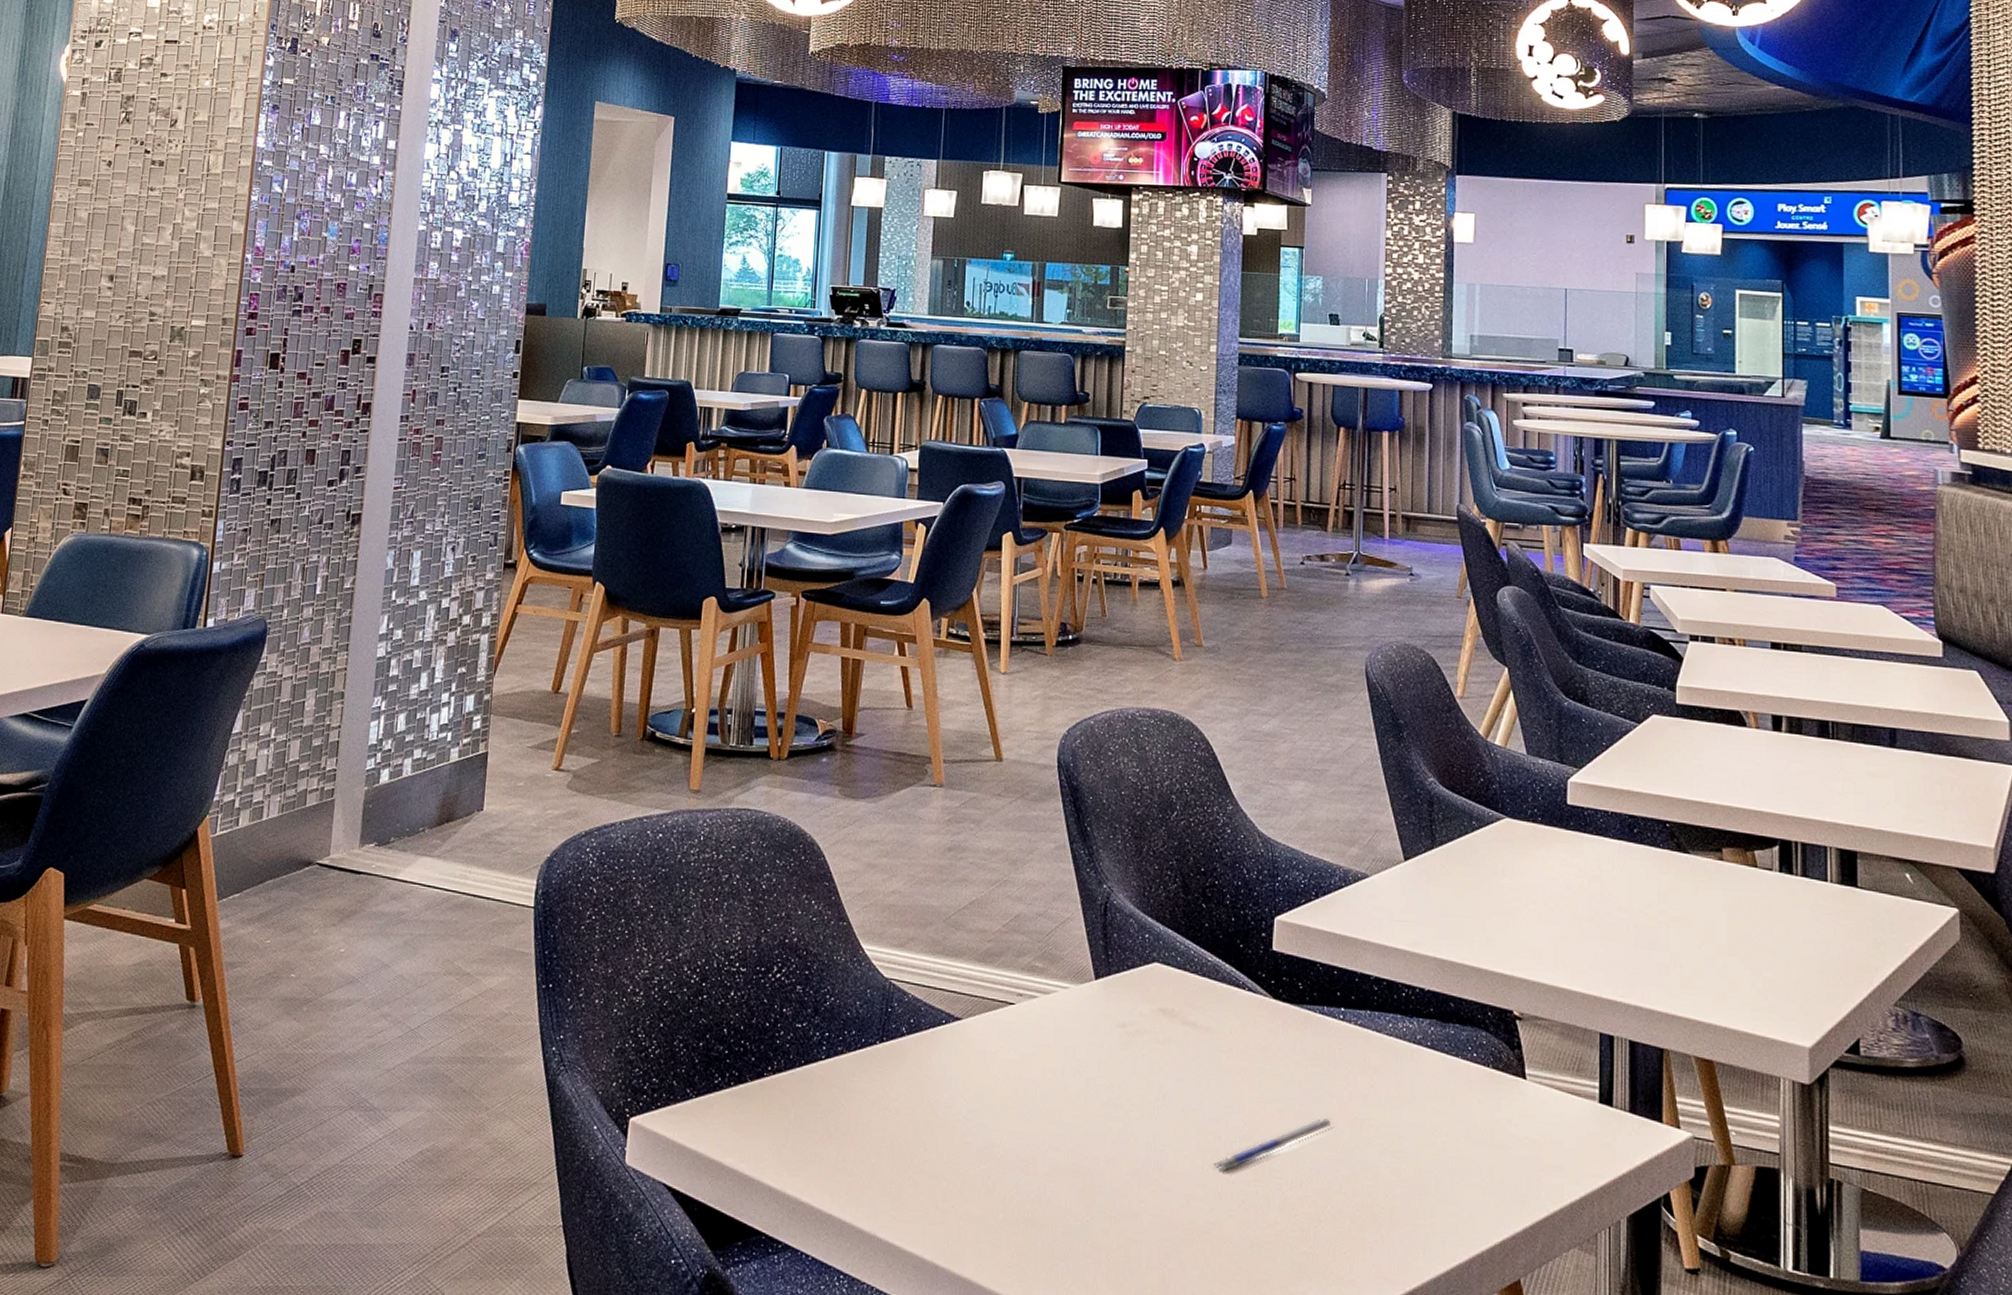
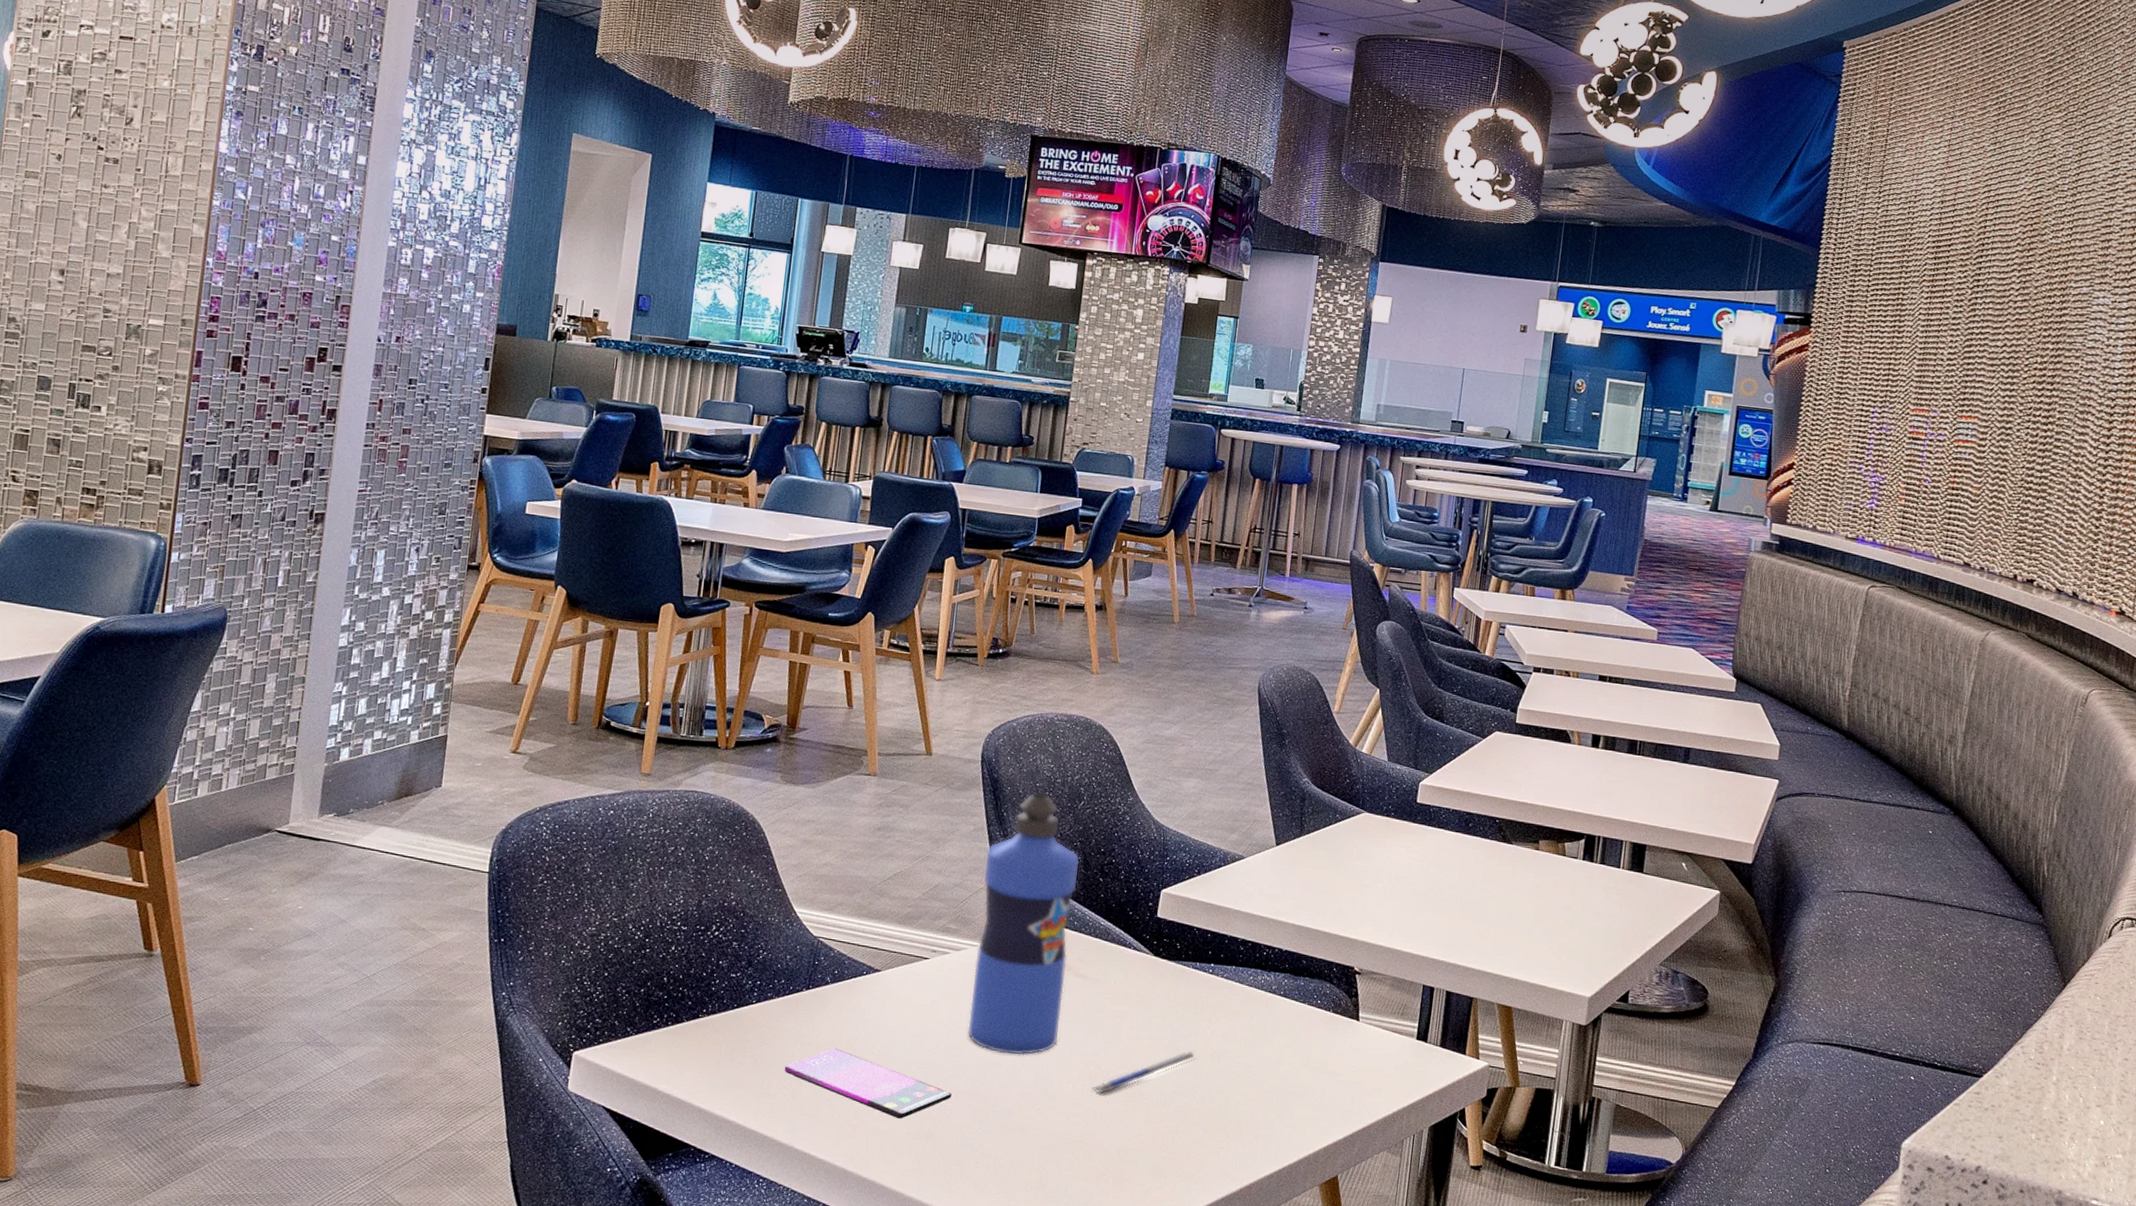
smartphone: none [860,1113,1051,1201] -> present [784,1048,952,1119]
water bottle: none [1064,802,1178,1123] -> present [967,792,1080,1055]

